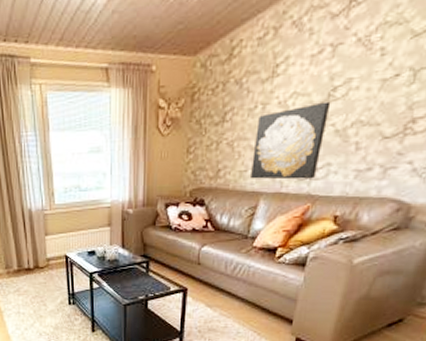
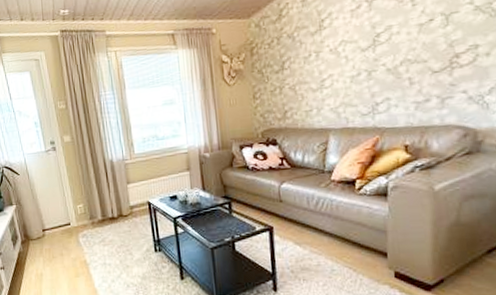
wall art: present [251,101,331,180] -> none [314,46,378,118]

